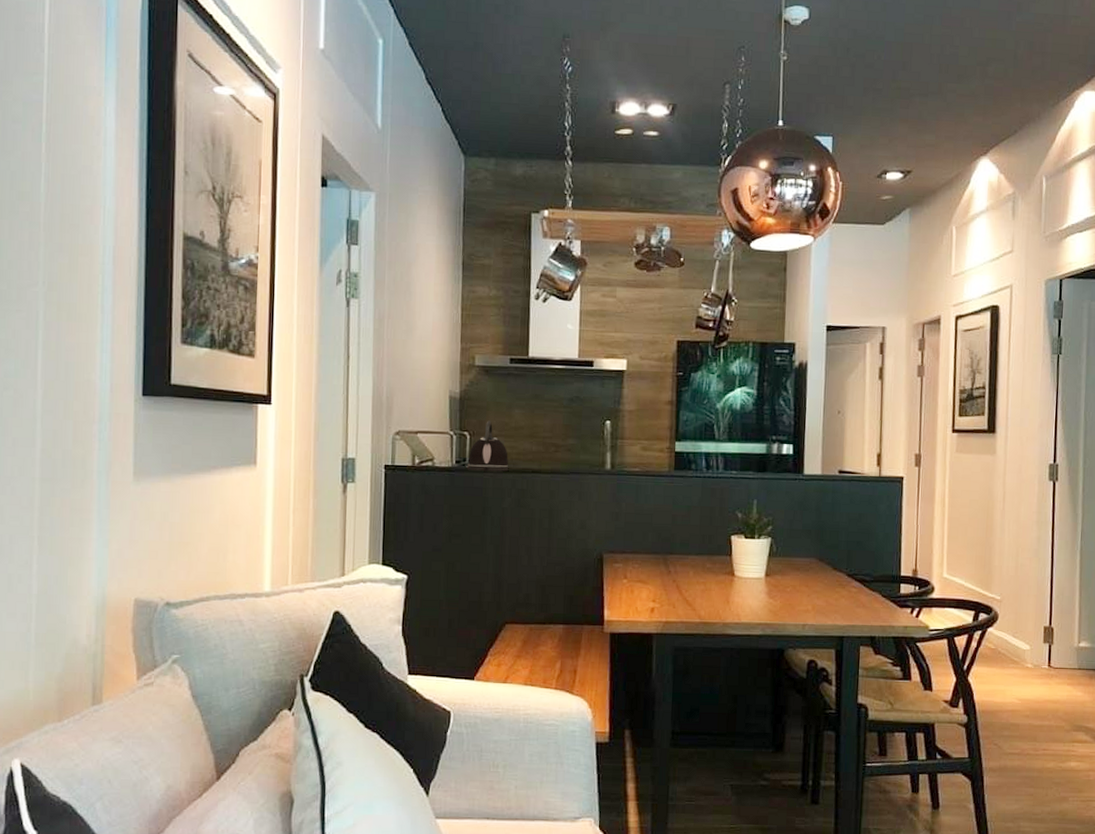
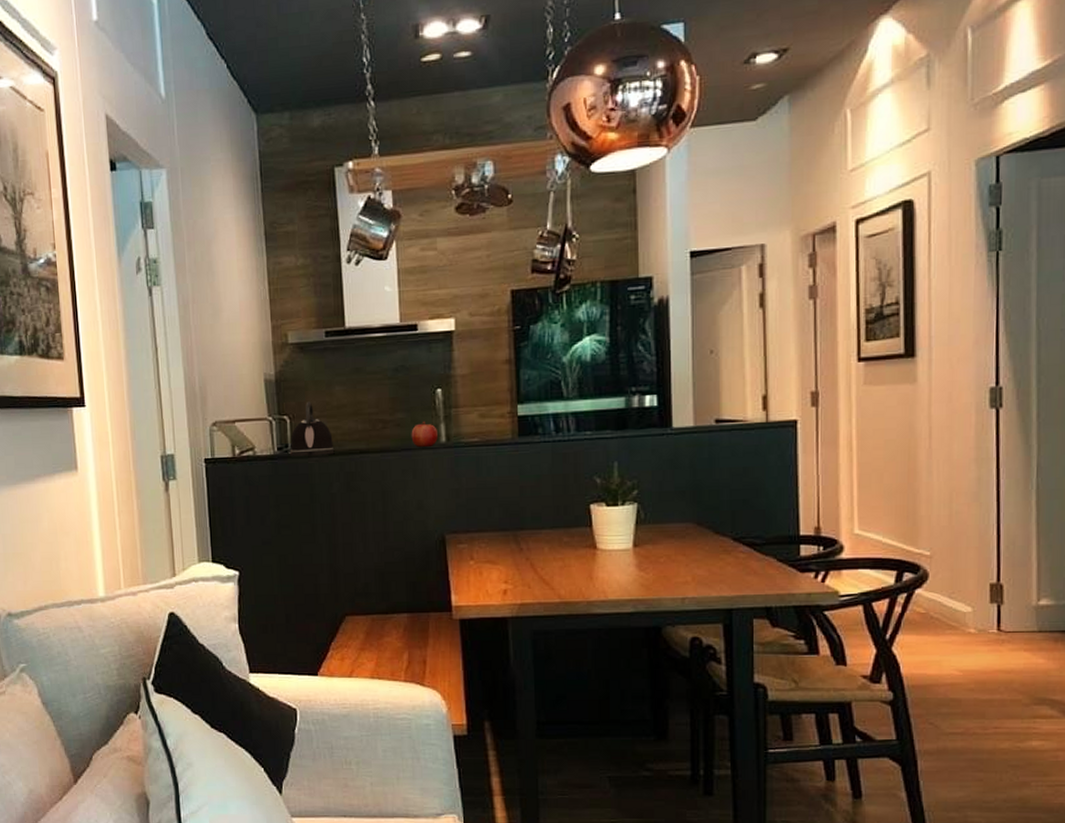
fruit: none [580,449,604,473] -> present [411,422,438,448]

